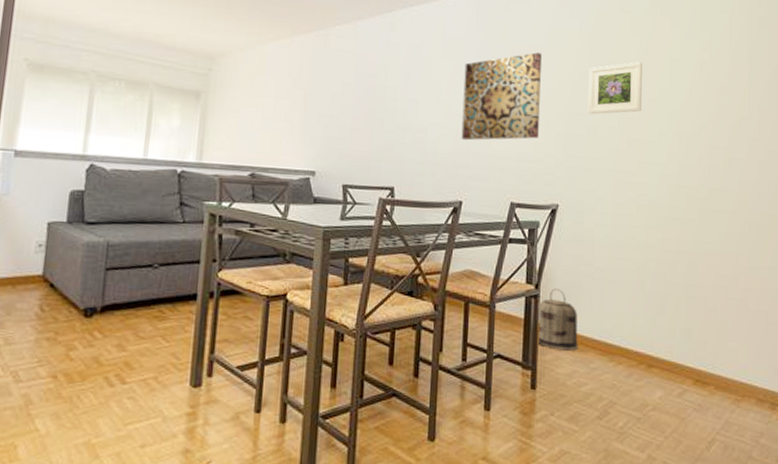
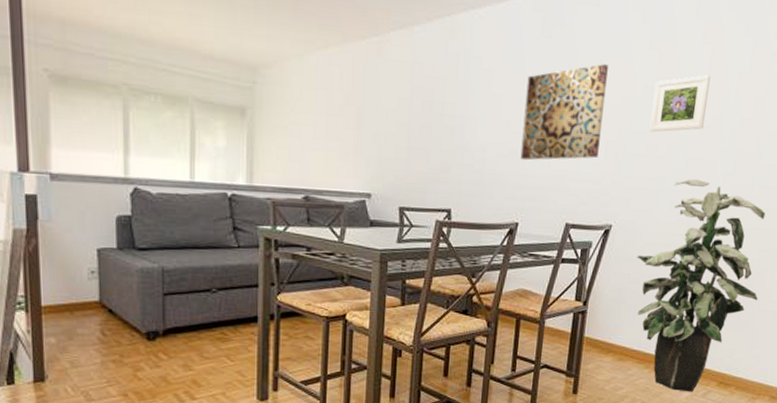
basket: present [537,288,578,351] -> none [581,305,621,360]
indoor plant: none [588,159,725,391] -> present [637,179,766,392]

